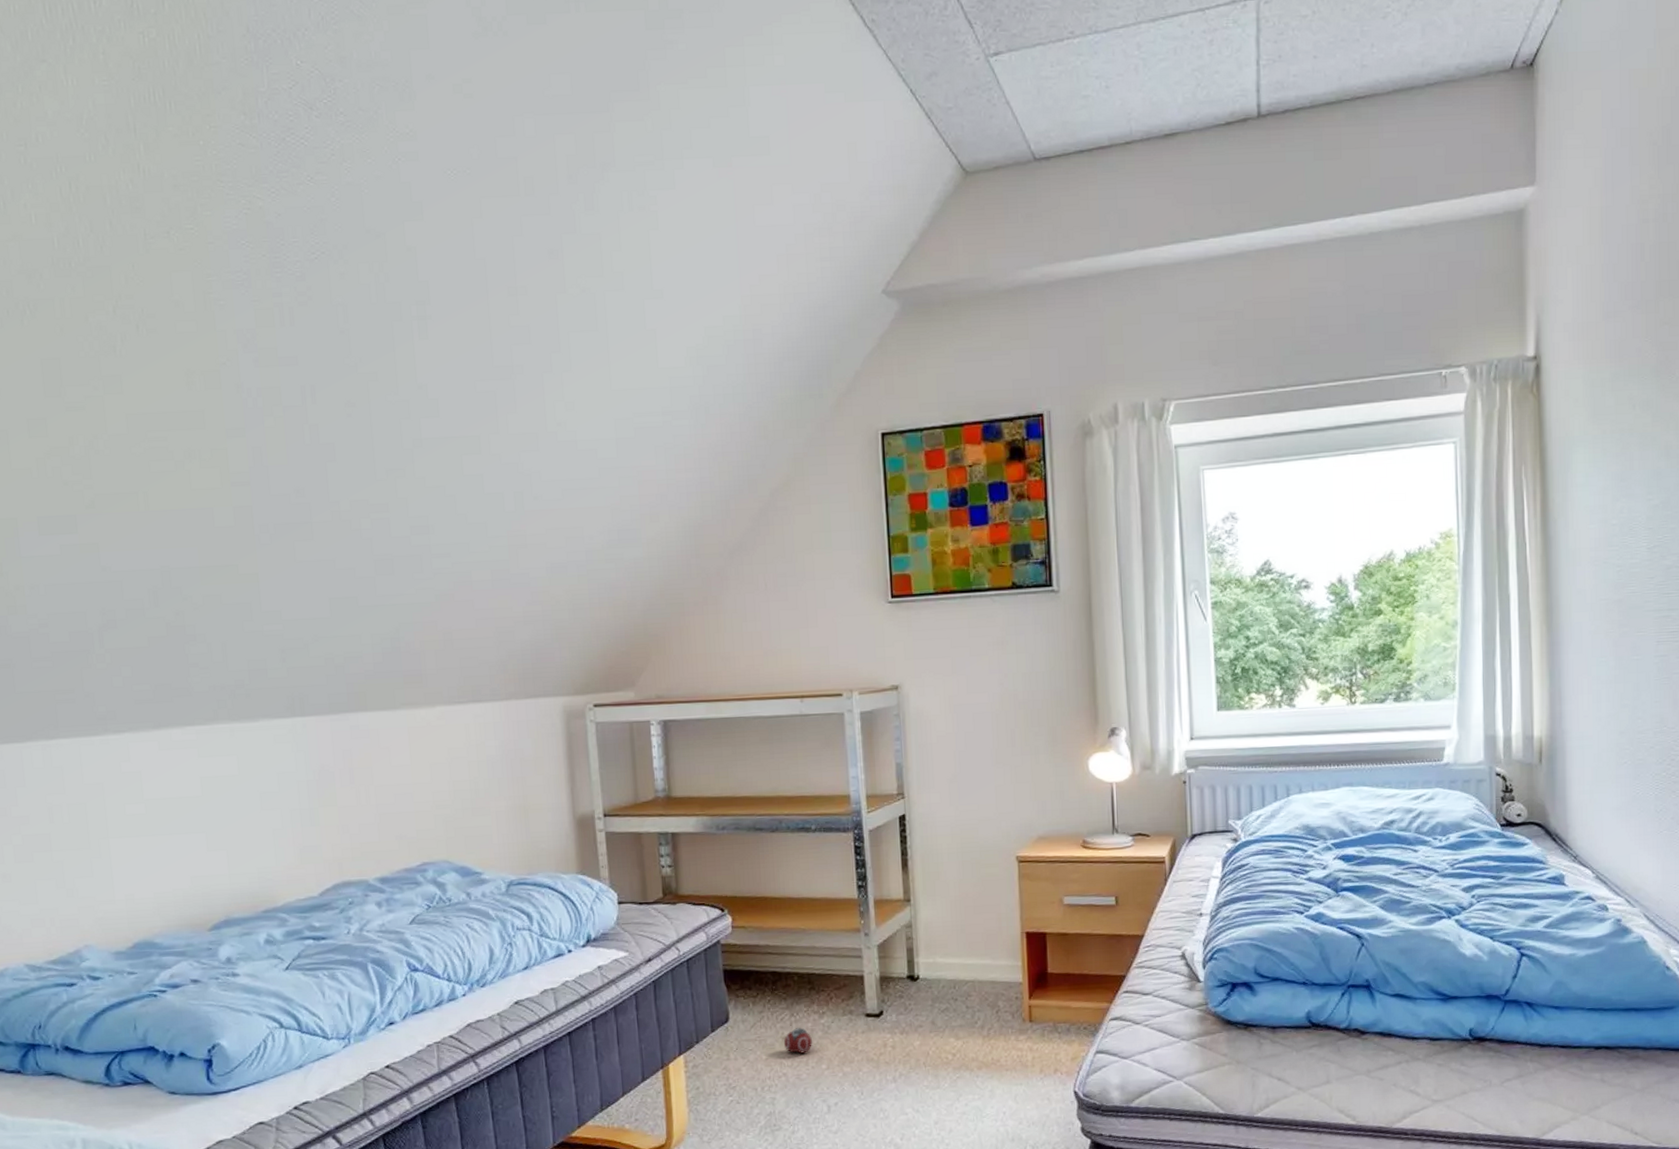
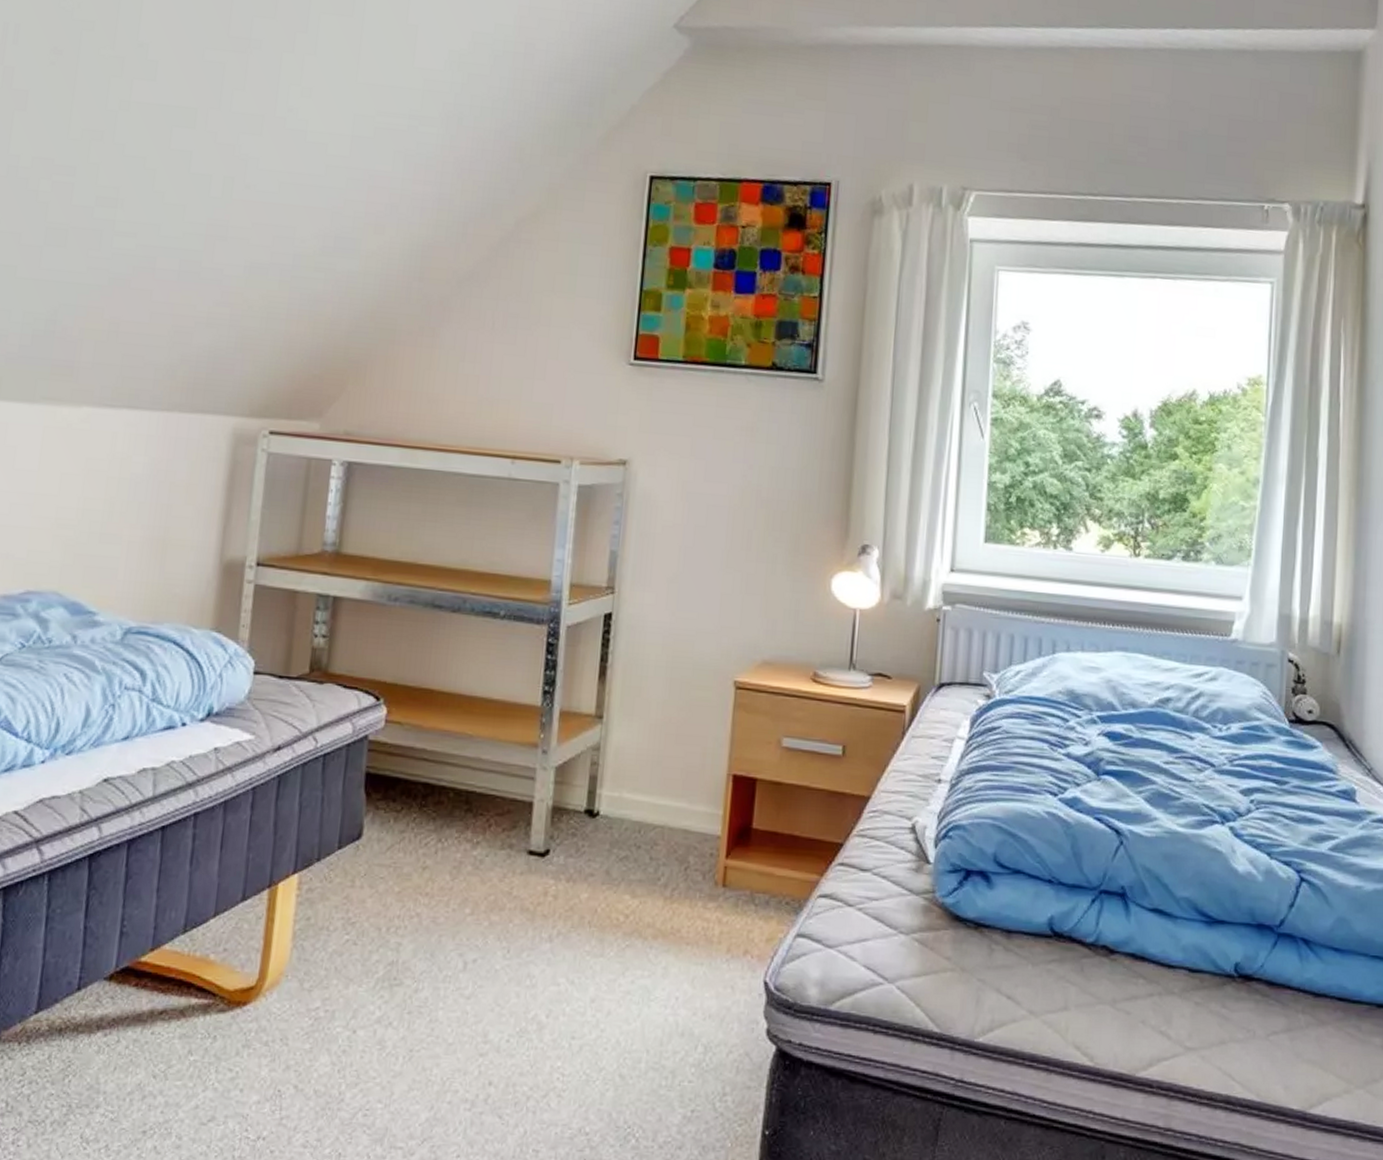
ball: present [783,1028,812,1054] -> none [423,857,459,891]

